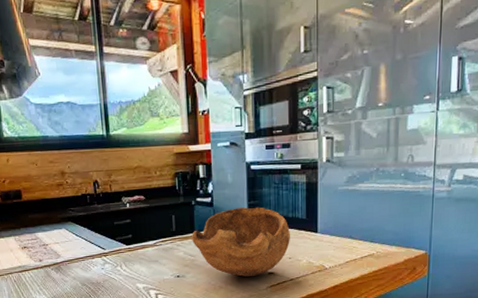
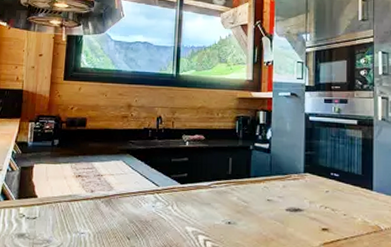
bowl: present [192,207,290,277] -> none [247,157,345,231]

